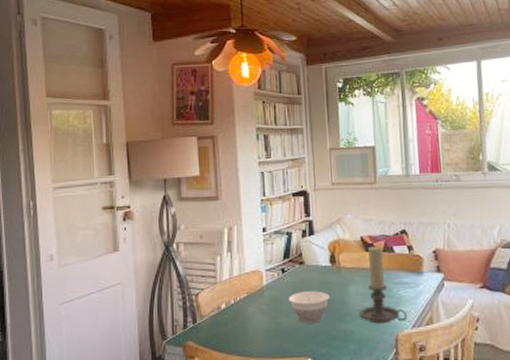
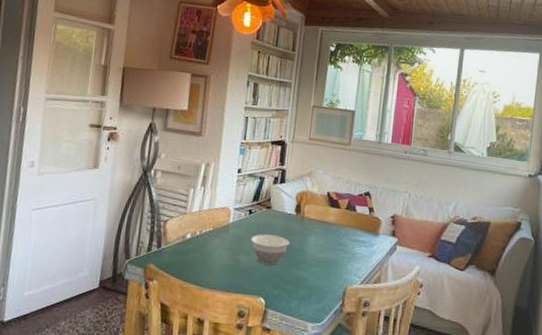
candle holder: present [359,246,407,324] -> none [314,202,358,277]

